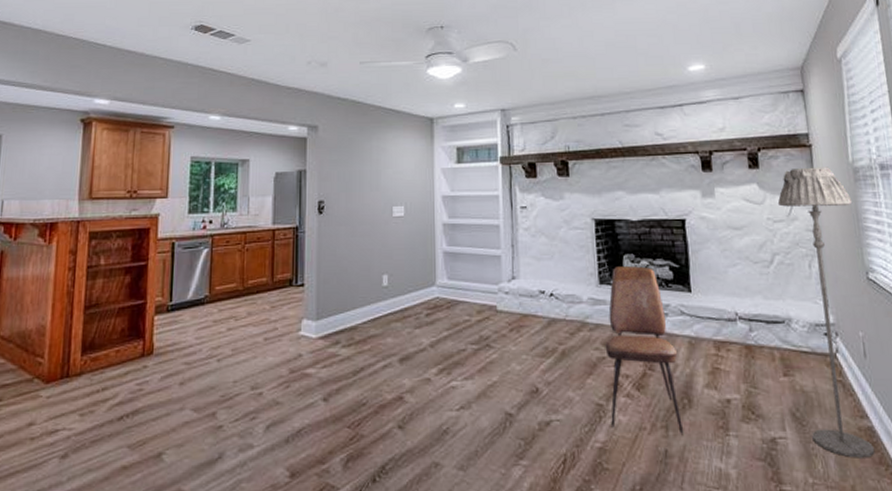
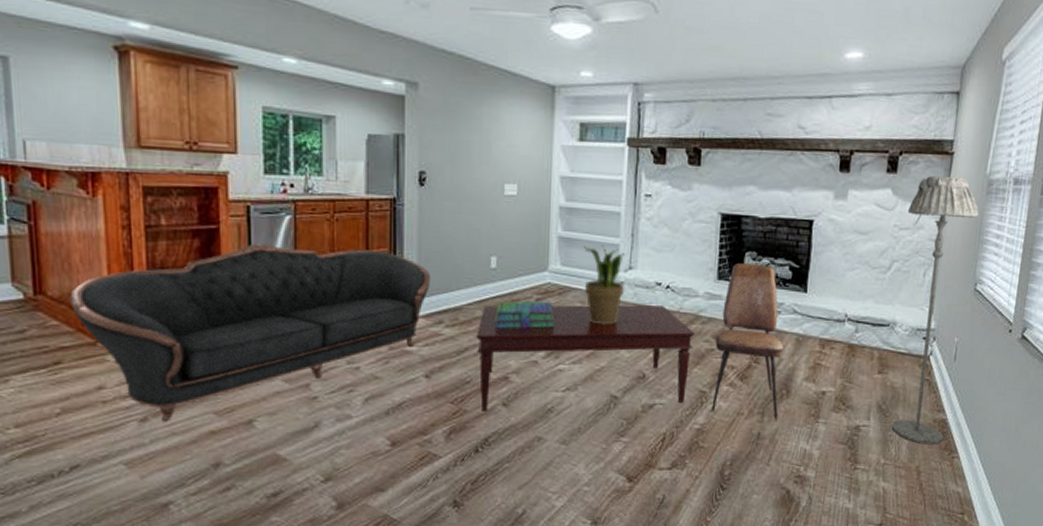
sofa: none [17,275,329,458] -> present [69,244,431,422]
coffee table: none [370,314,584,436] -> present [476,305,696,411]
stack of books: none [388,316,446,347] -> present [494,301,555,329]
potted plant: none [468,257,511,337] -> present [584,245,626,325]

